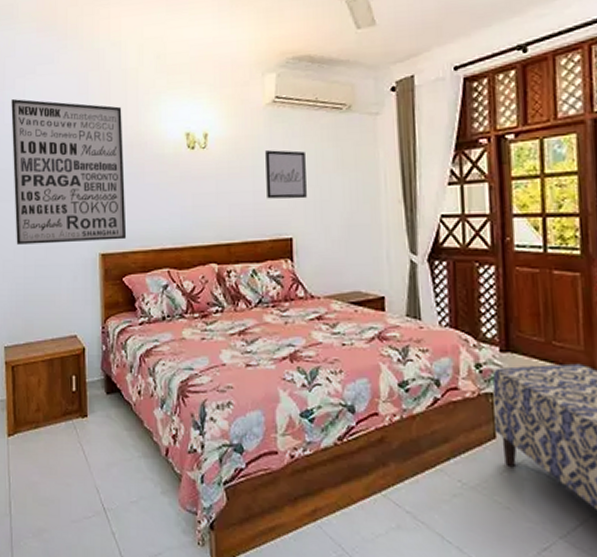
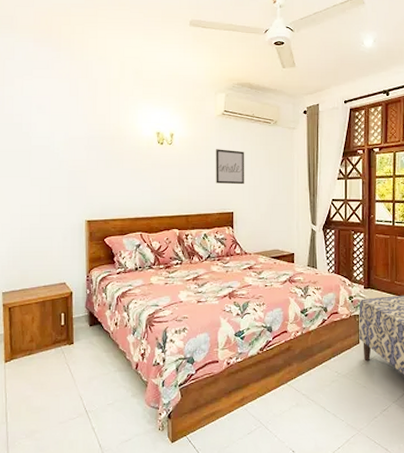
wall art: present [11,99,127,245] -> none [10,95,108,212]

